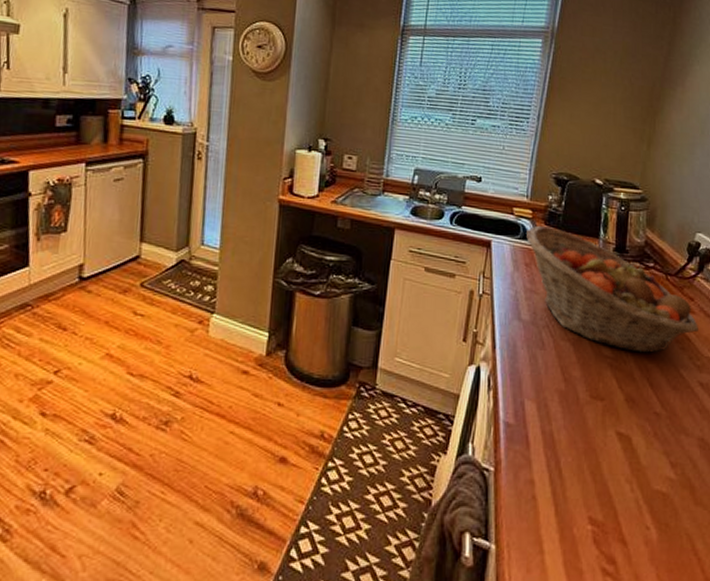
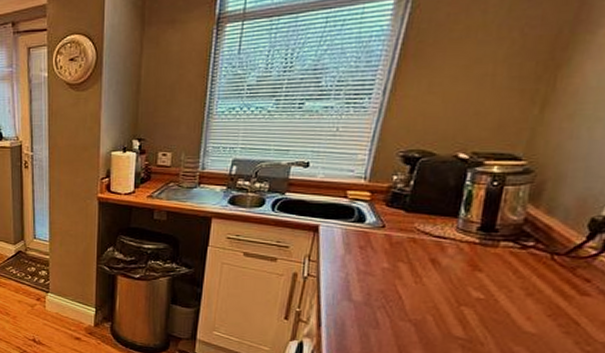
fruit basket: present [525,225,698,354] -> none [361,207,594,337]

